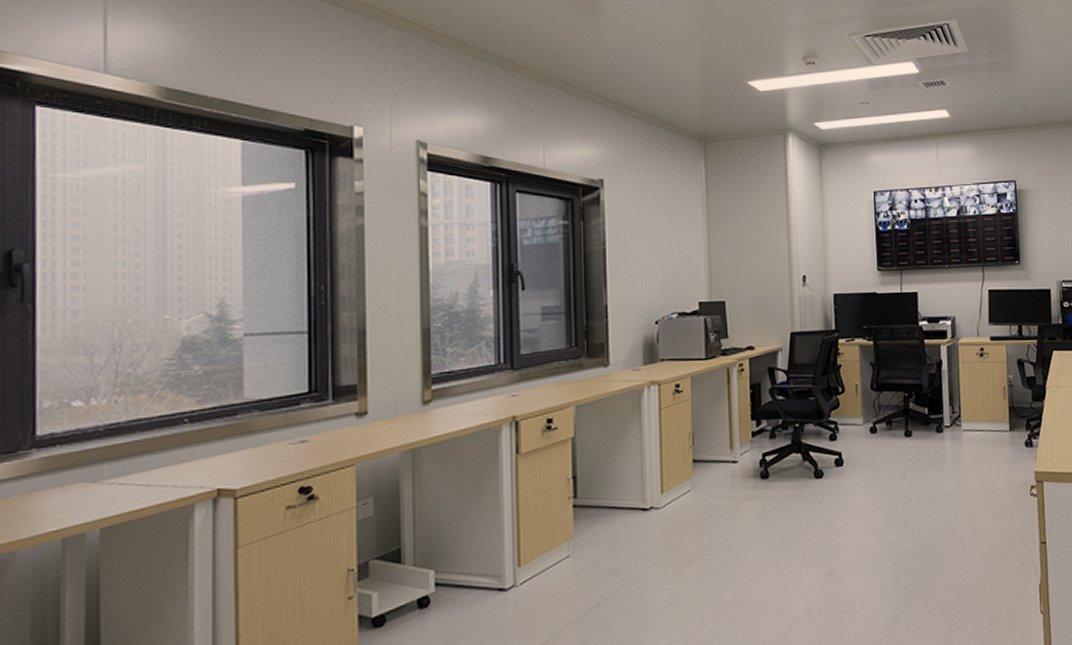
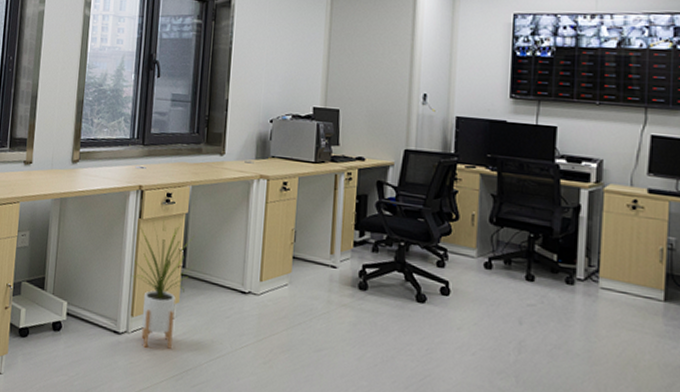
house plant: none [512,448,585,598] -> present [130,220,196,349]

